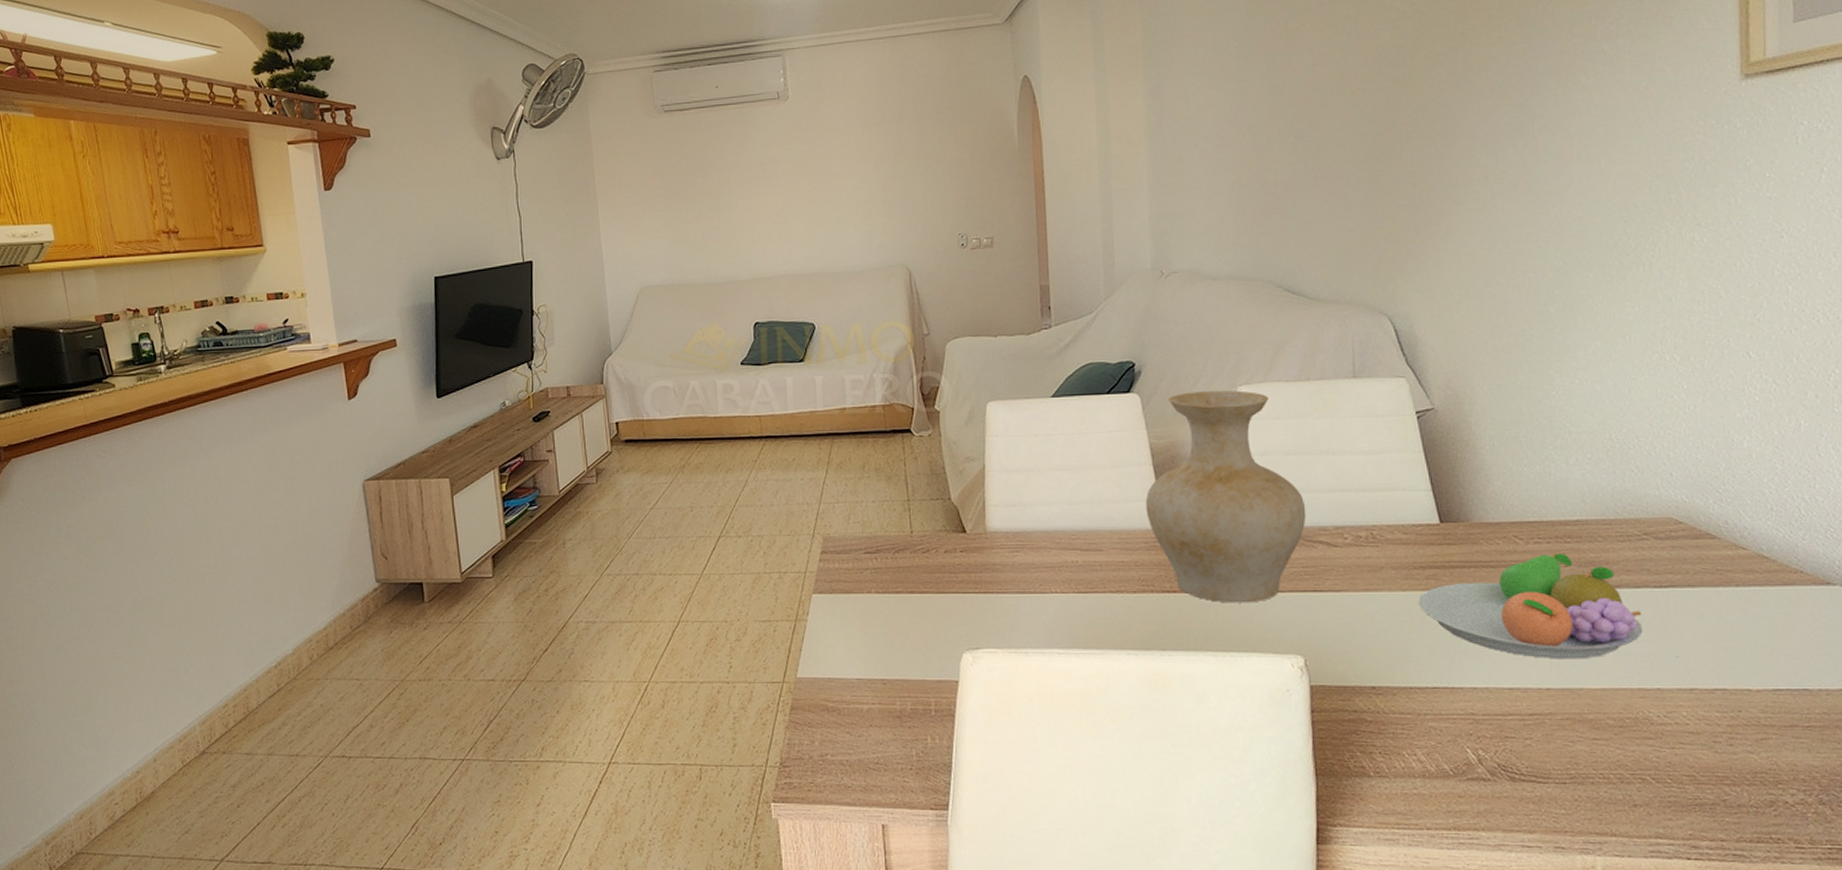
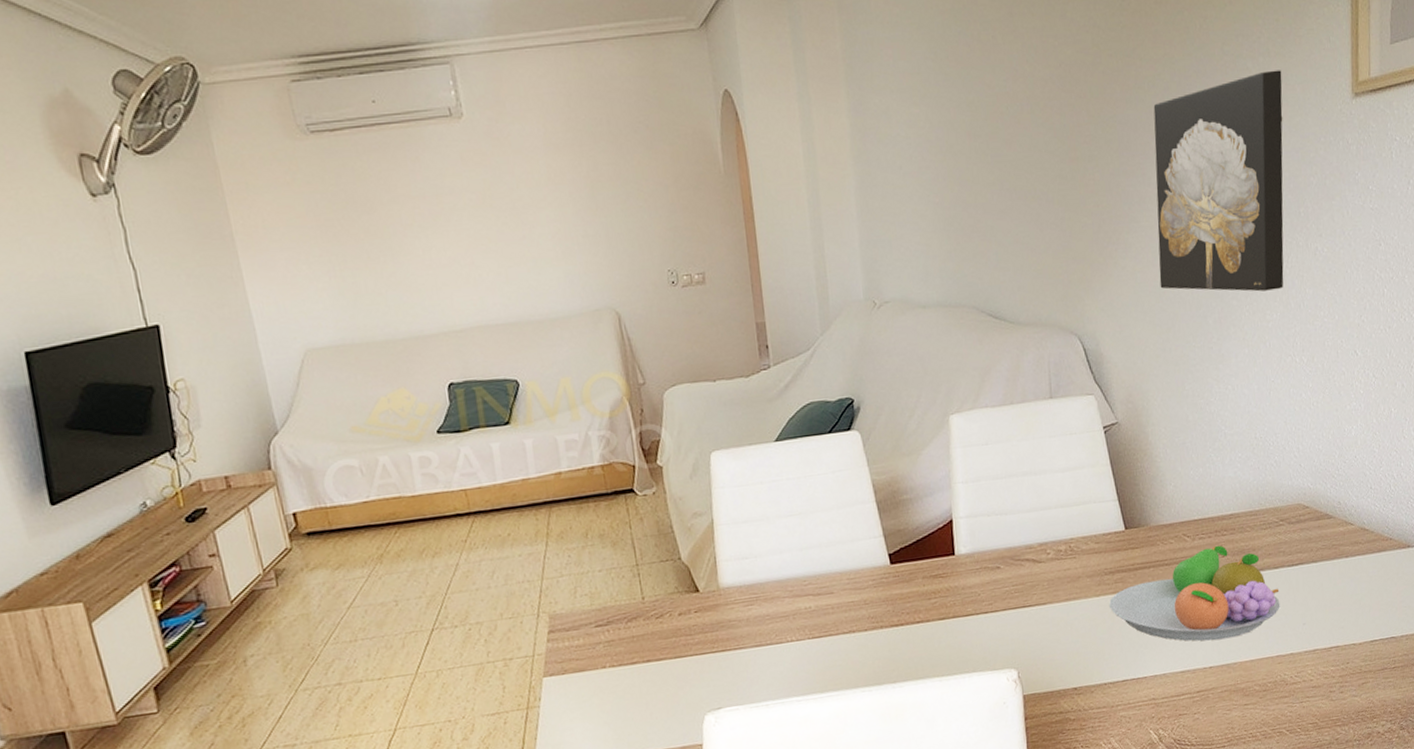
vase: present [1145,390,1307,603] -> none [870,419,1015,629]
wall art: none [1485,51,1649,281] -> present [1153,70,1284,292]

